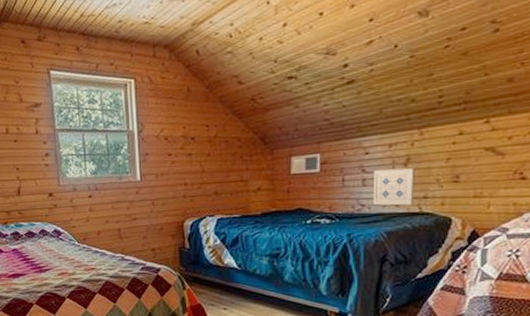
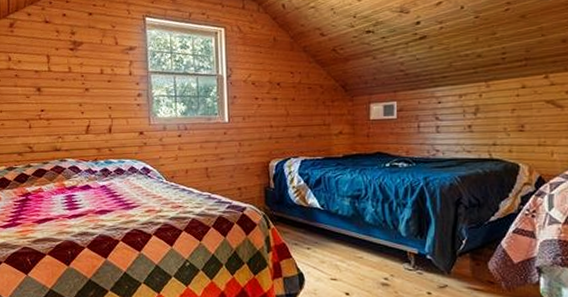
wall art: present [373,168,415,206] -> none [446,117,484,152]

